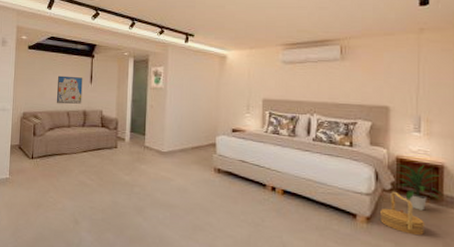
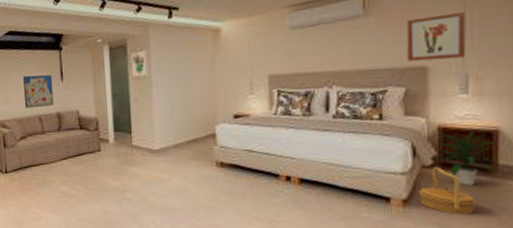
wall art: none [374,66,419,103] -> present [406,12,466,62]

